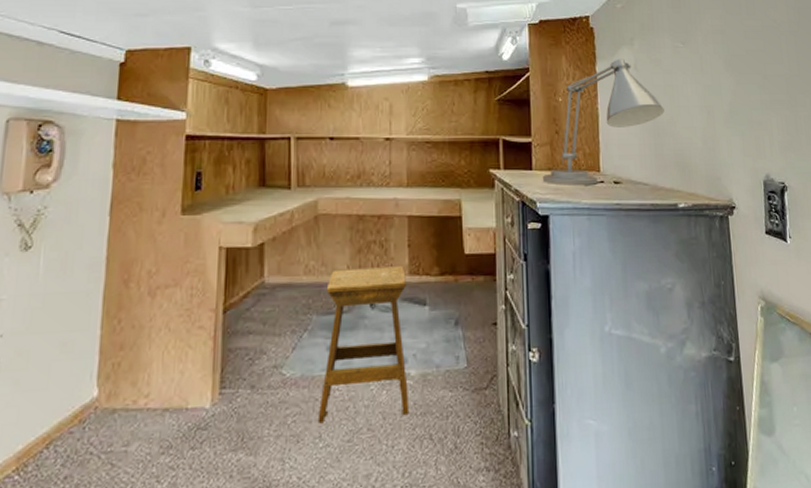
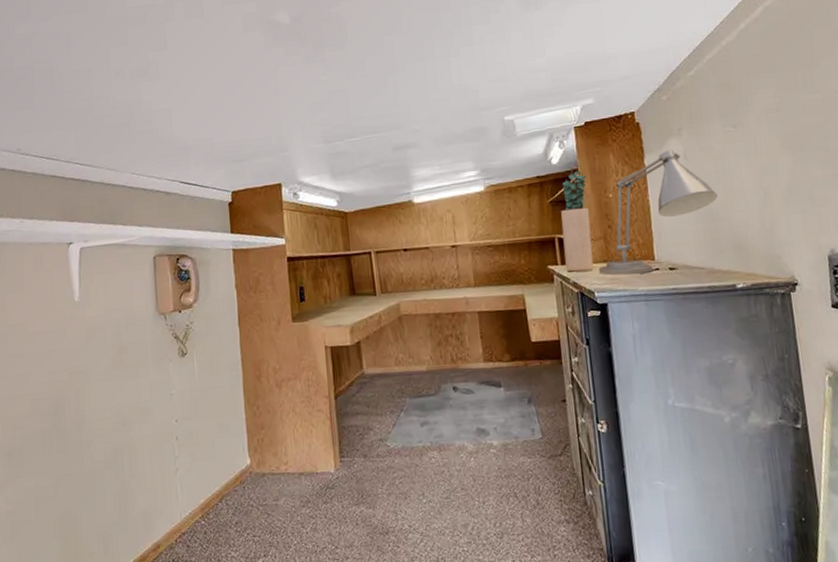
stool: present [317,266,410,424] -> none [415,355,495,484]
vase: none [507,65,538,179] -> present [560,166,594,272]

